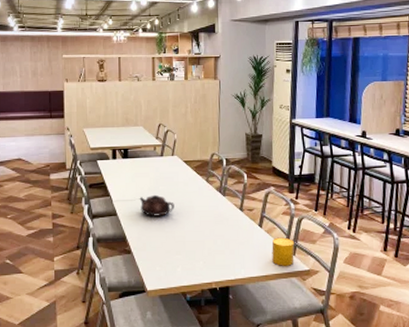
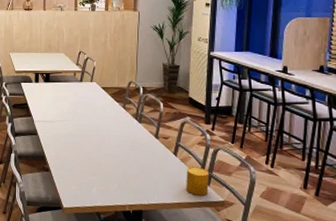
teapot: present [139,194,175,216] -> none [59,117,92,138]

